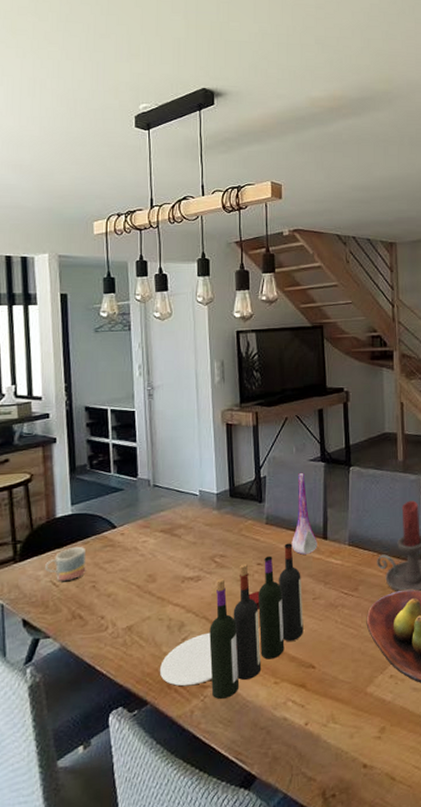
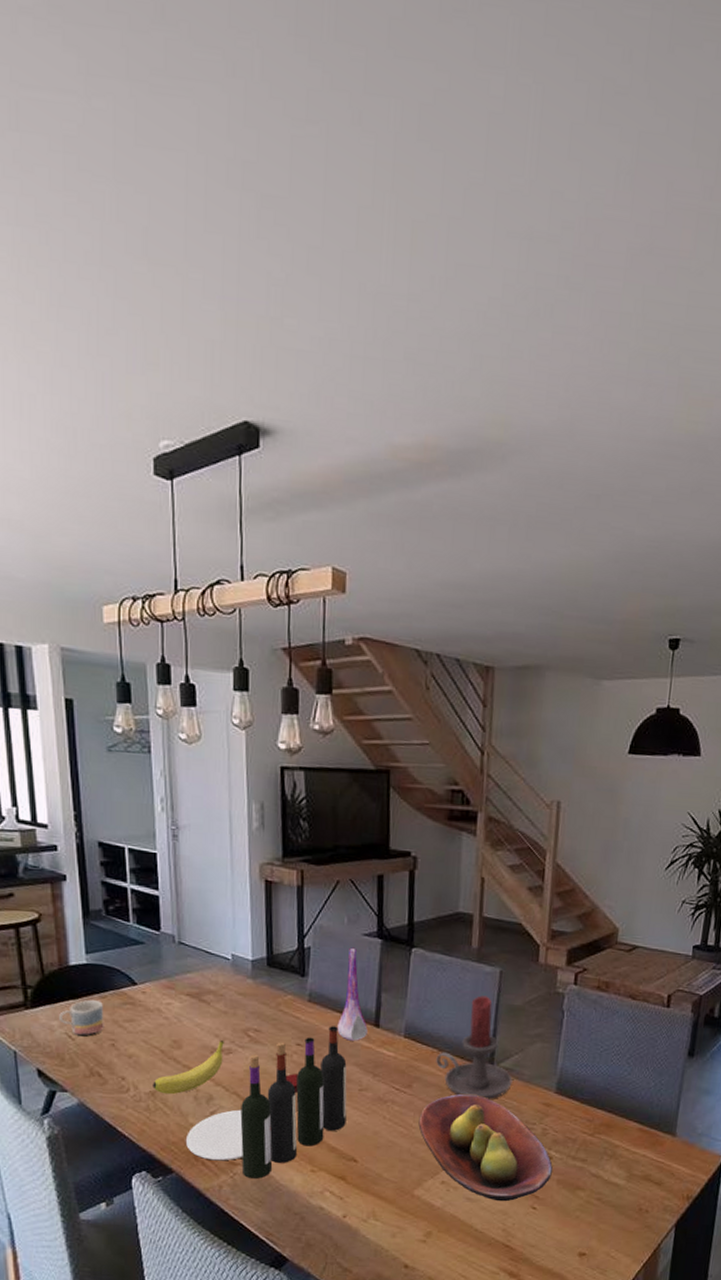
fruit: none [129,568,194,628] -> present [152,1039,224,1095]

